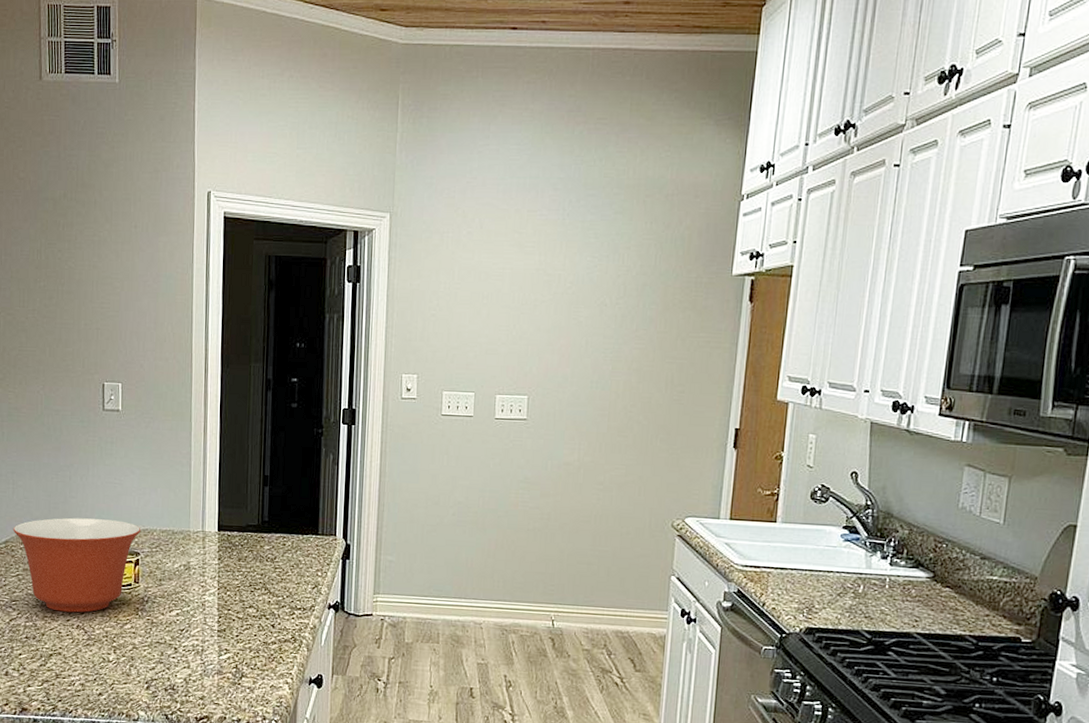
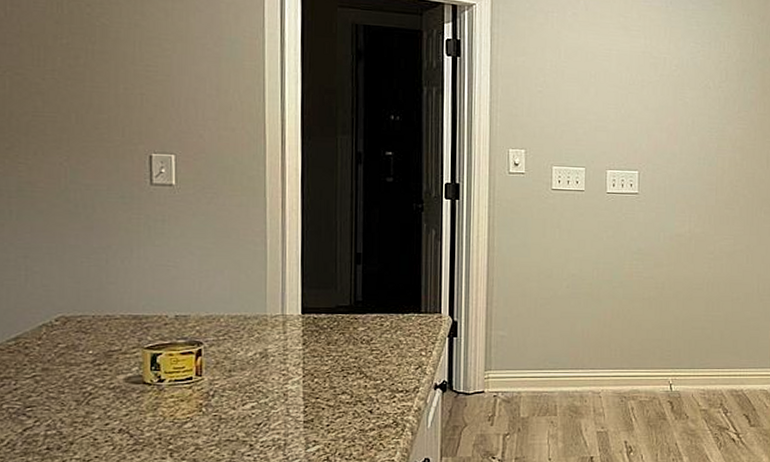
mixing bowl: present [13,517,141,613] -> none [26,306,204,415]

